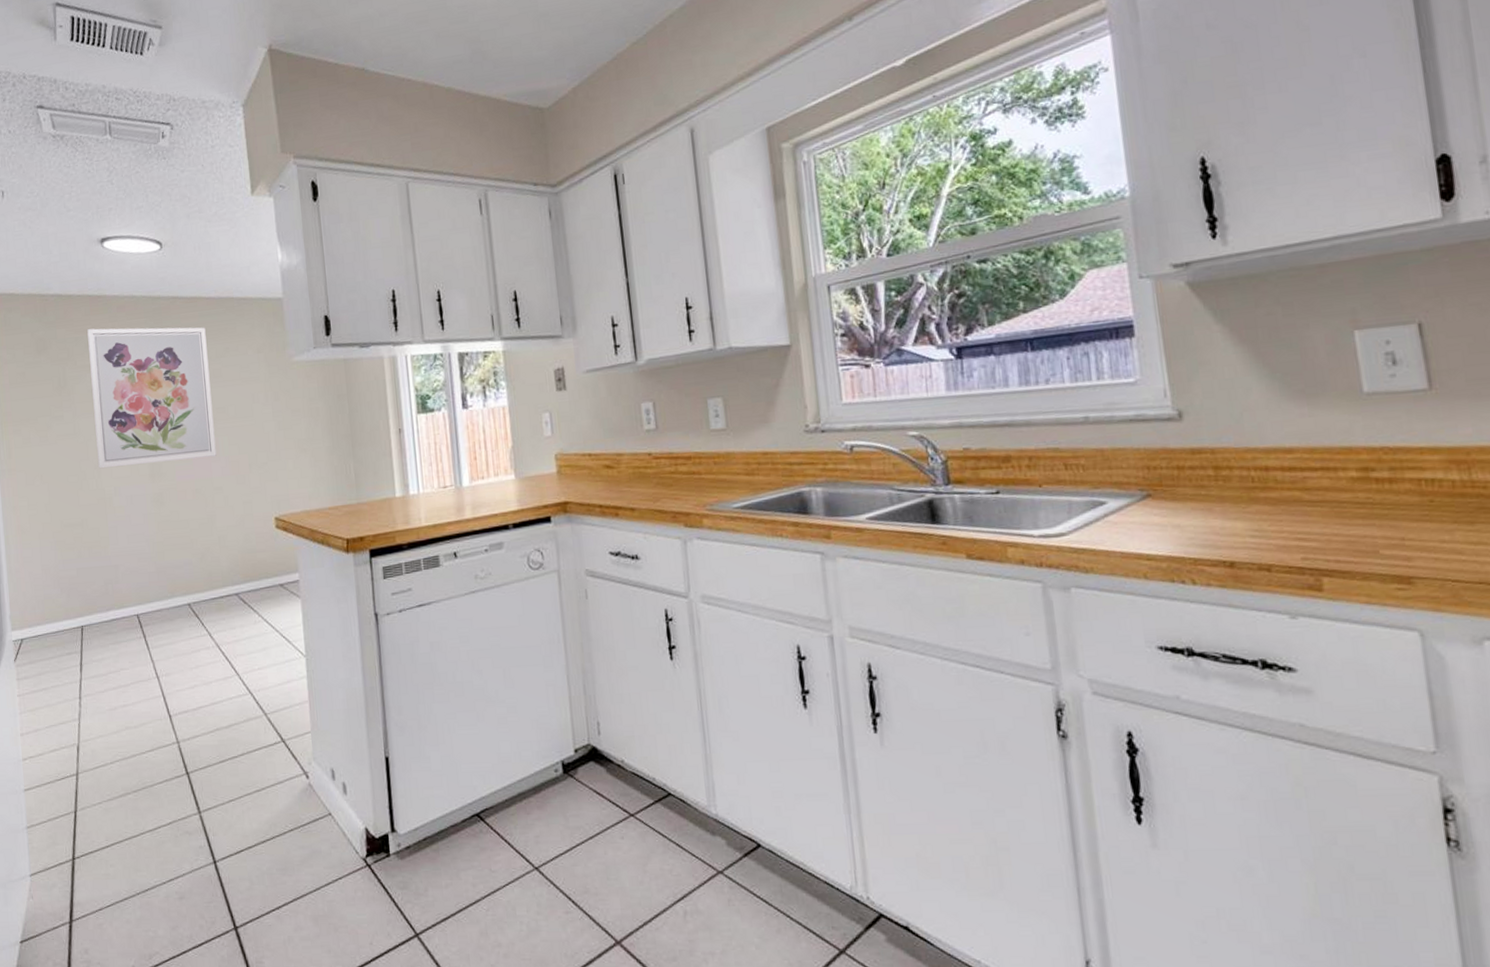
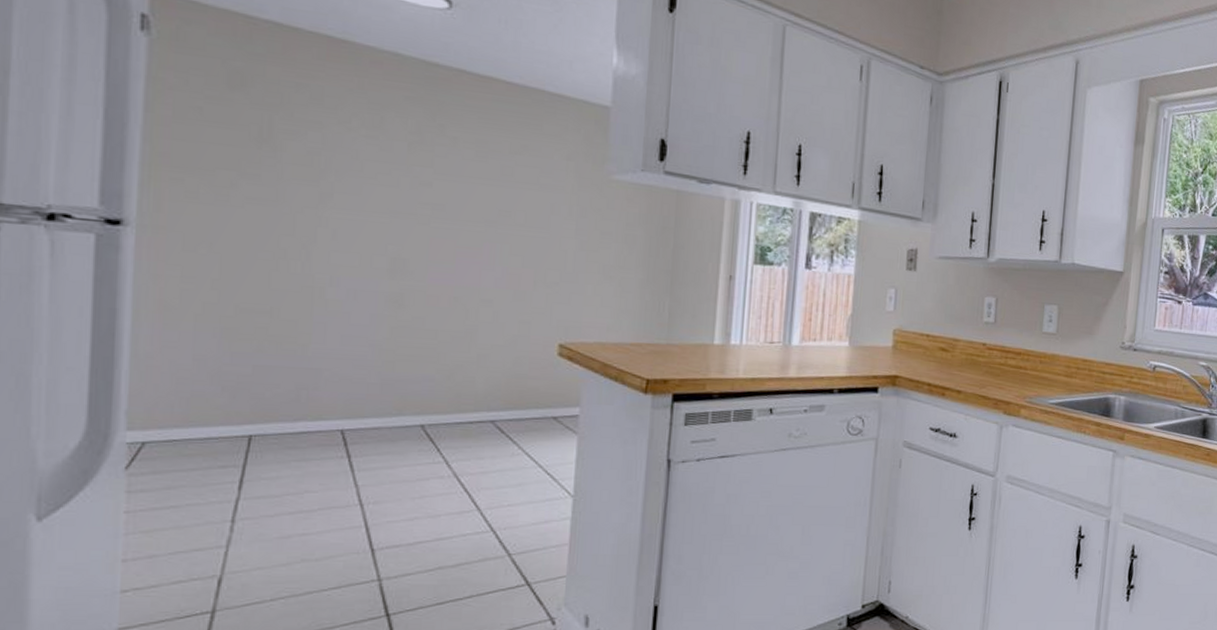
wall art: present [87,327,217,469] -> none [309,77,499,264]

